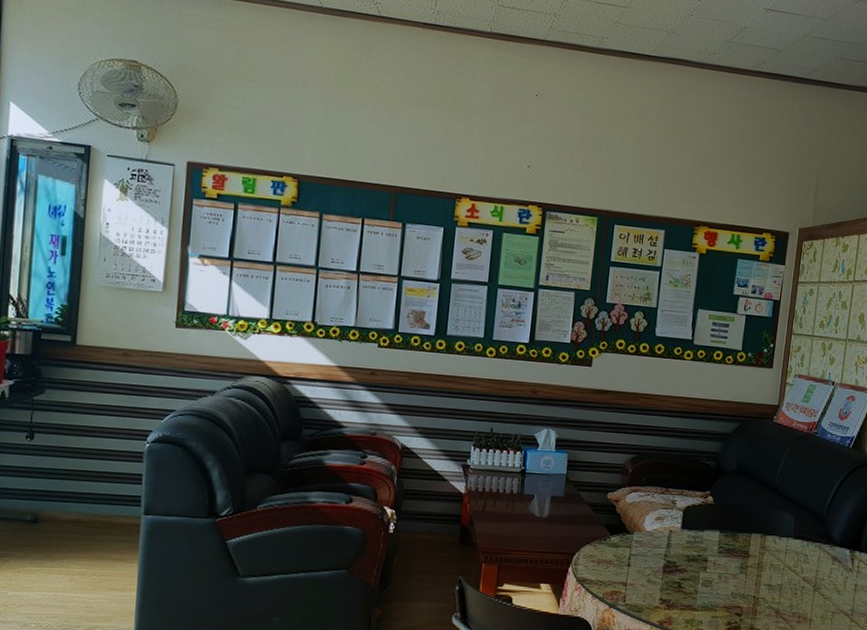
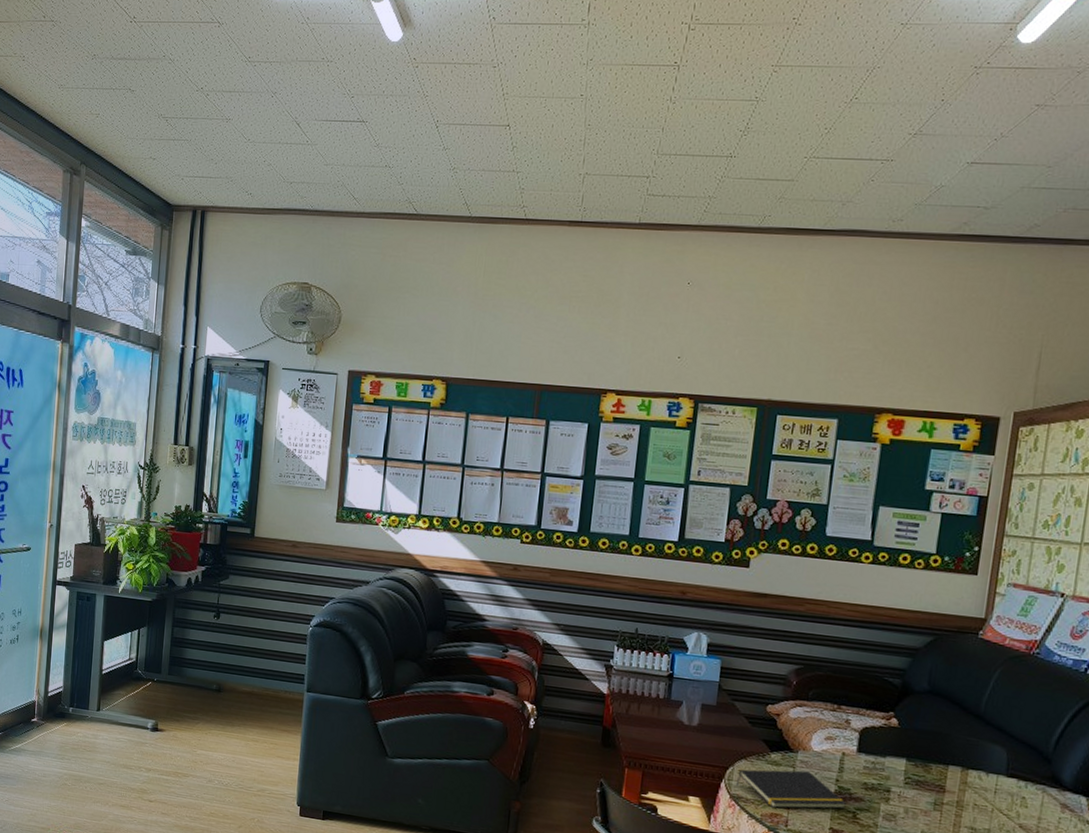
notepad: none [581,550,673,586] -> present [735,769,846,809]

